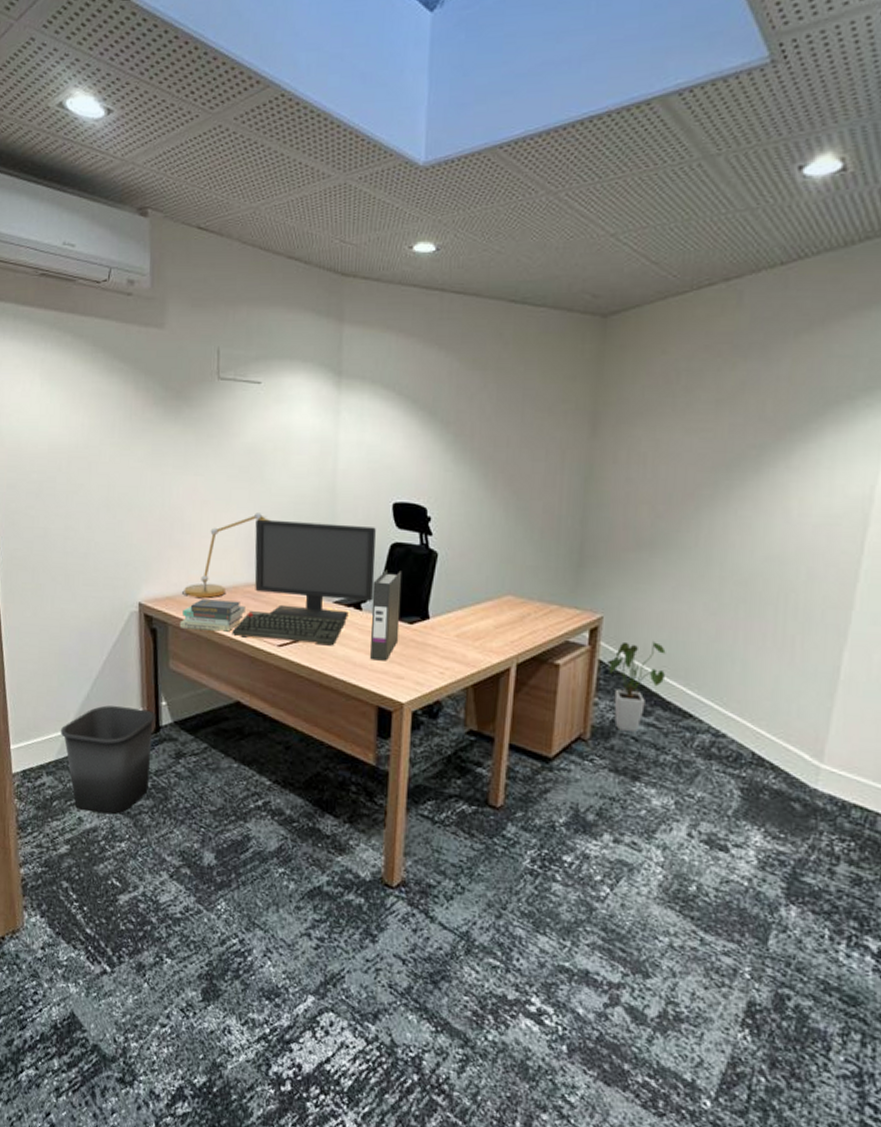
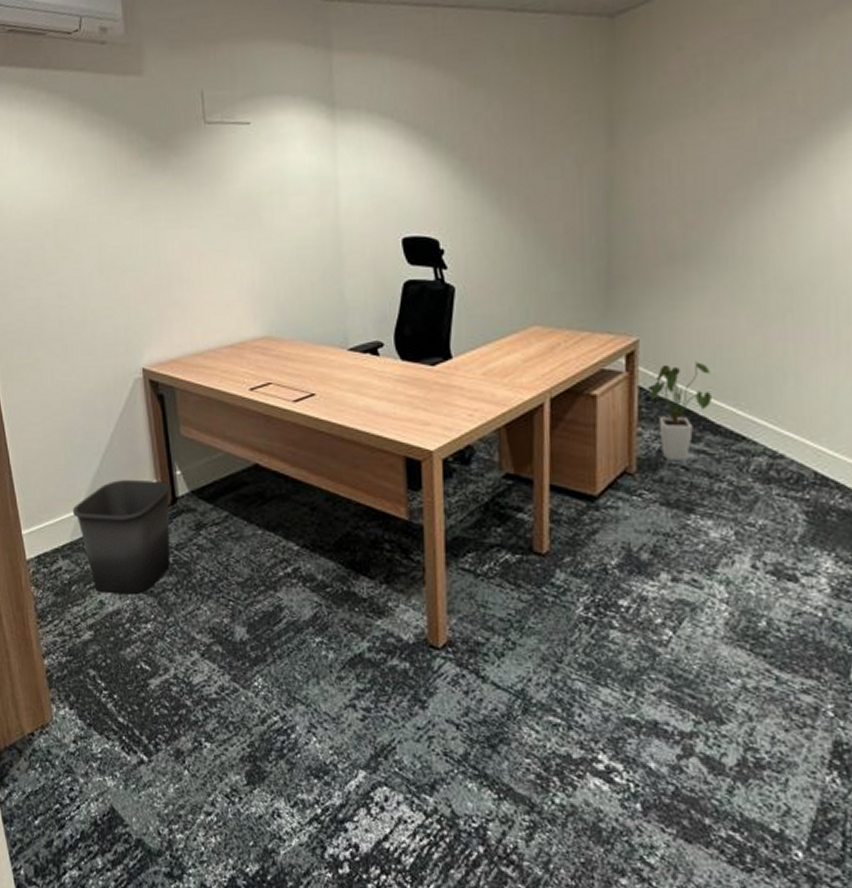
books: present [179,599,246,632] -> none [187,358,256,391]
desk lamp: present [181,513,270,599] -> none [186,261,273,359]
computer keyboard: present [232,611,345,646] -> none [243,366,363,397]
computer monitor: present [254,519,376,621] -> none [258,265,391,369]
binder: present [370,570,403,661] -> none [388,309,421,408]

